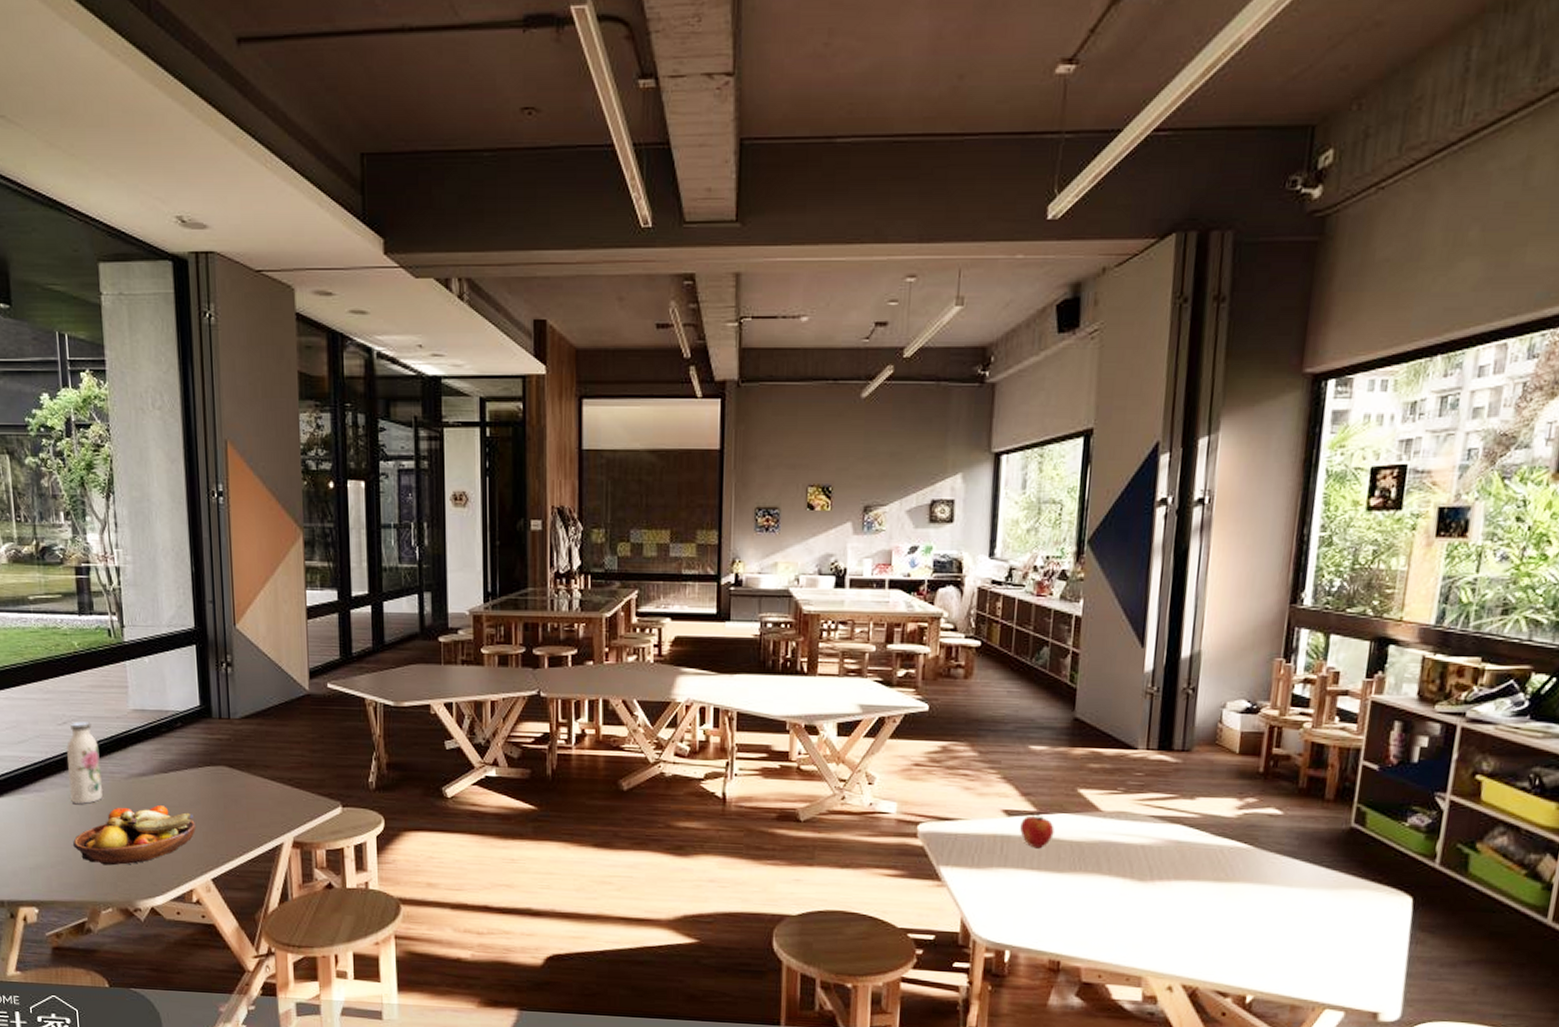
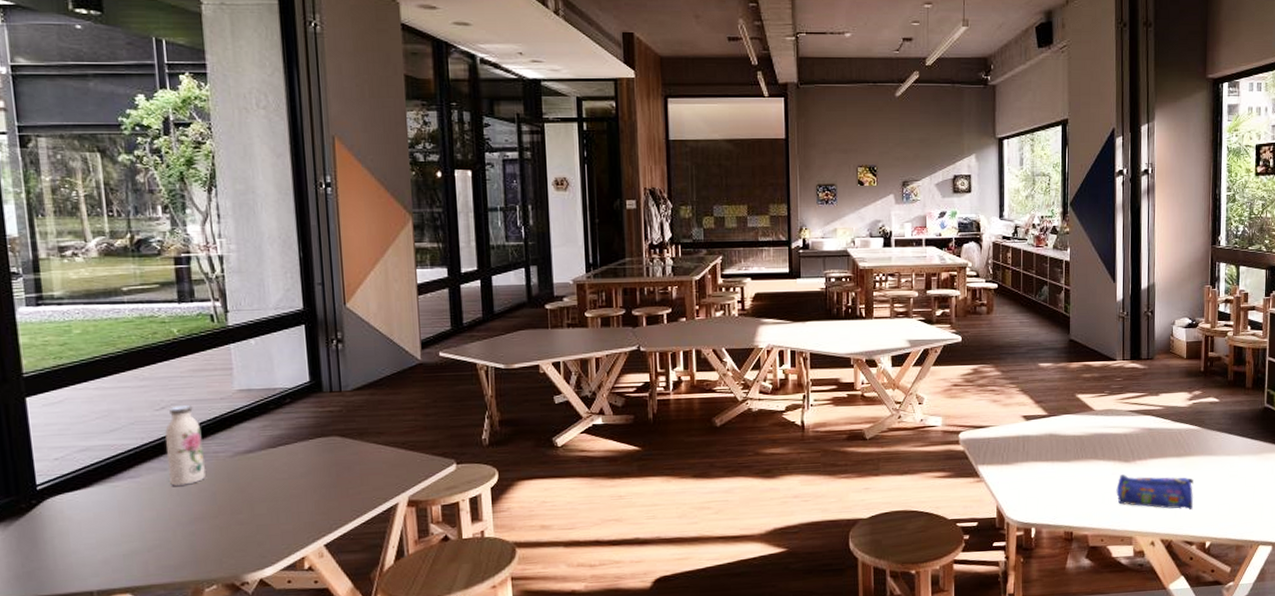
fruit bowl: present [73,805,196,866] -> none [173,479,307,544]
apple: present [1020,811,1055,849] -> none [1036,414,1061,444]
pencil case: none [1124,896,1236,953] -> present [1116,474,1194,511]

